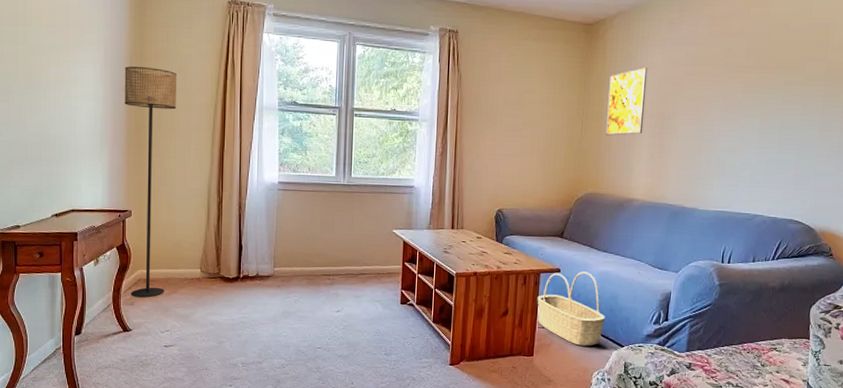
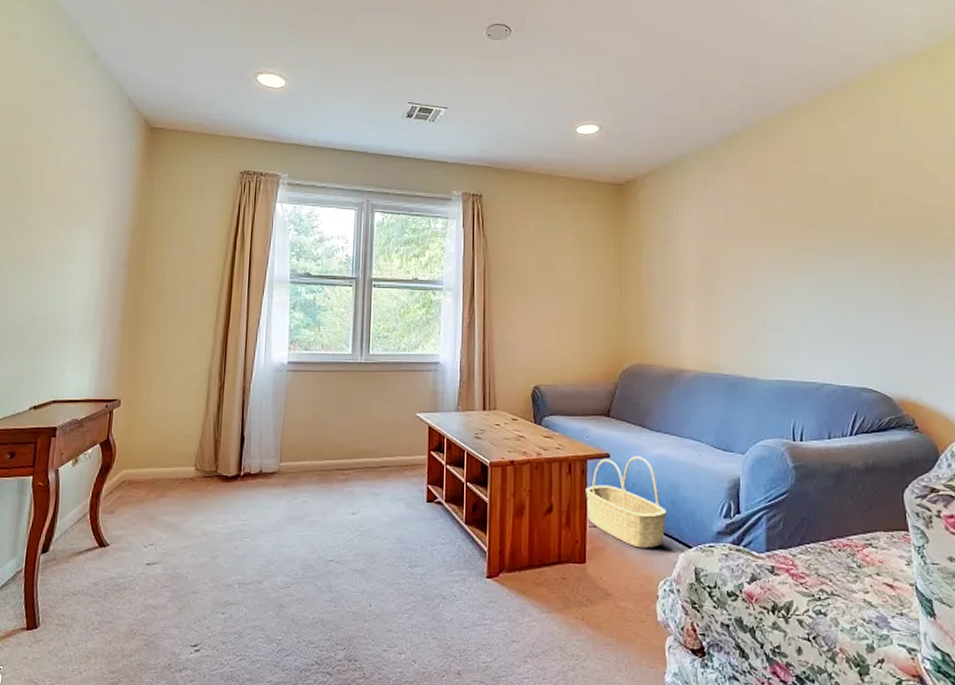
floor lamp: present [124,66,177,298] -> none [111,241,183,504]
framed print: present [606,67,648,136] -> none [646,227,688,300]

